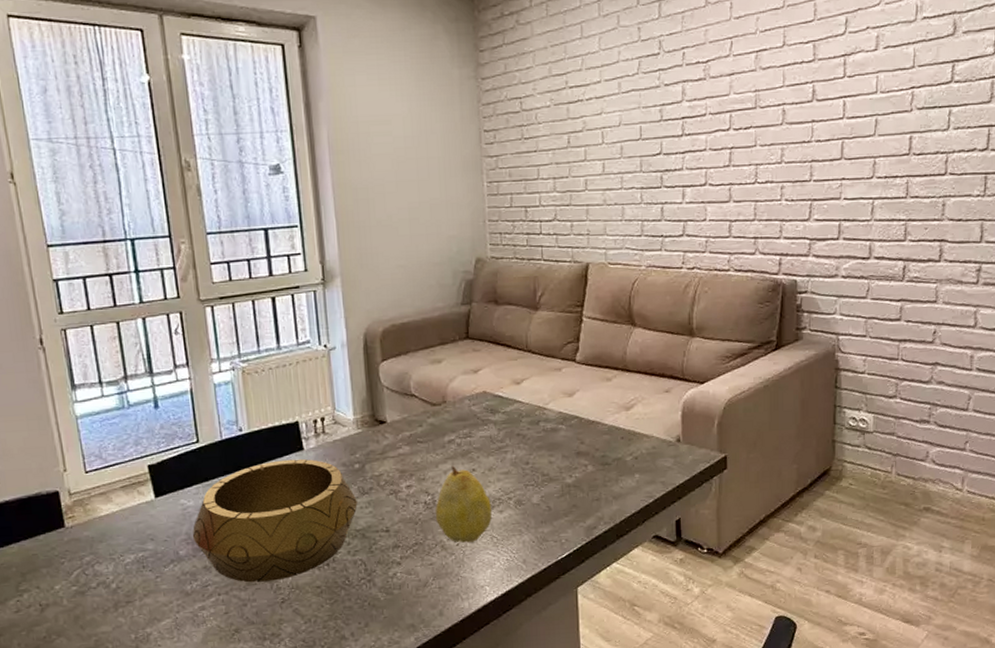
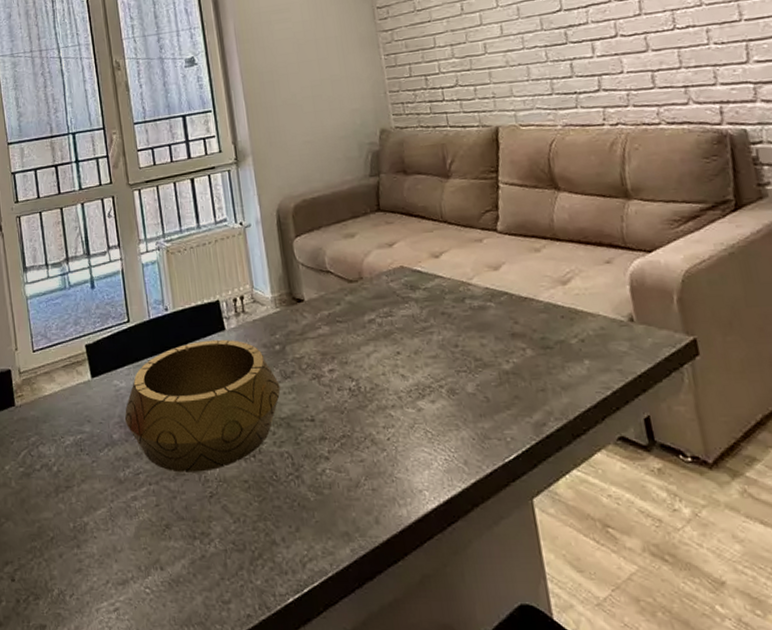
fruit: present [436,465,492,543] -> none [361,347,424,437]

